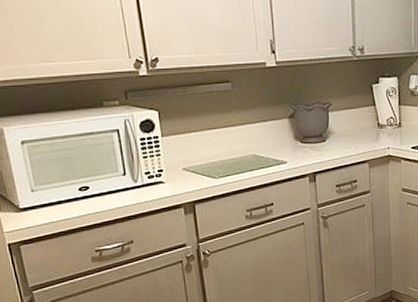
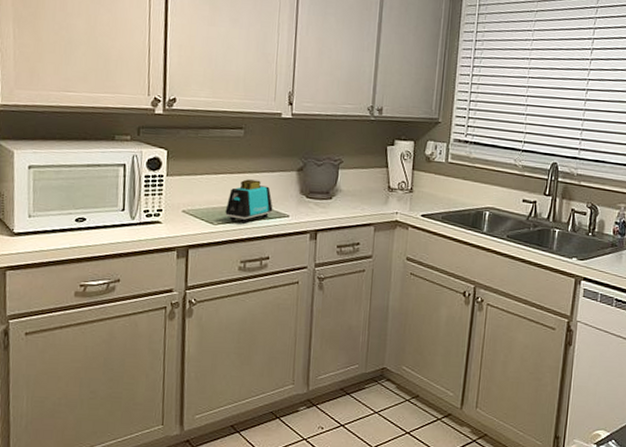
toaster: none [224,131,271,174] -> present [225,179,273,224]

